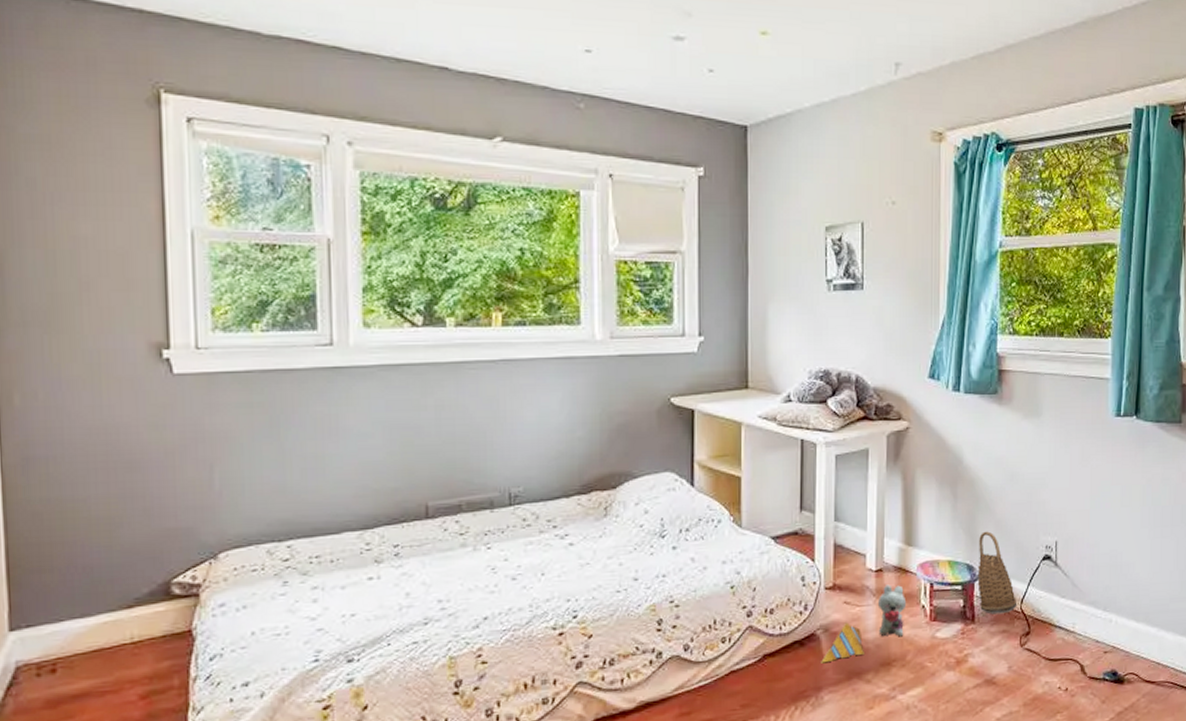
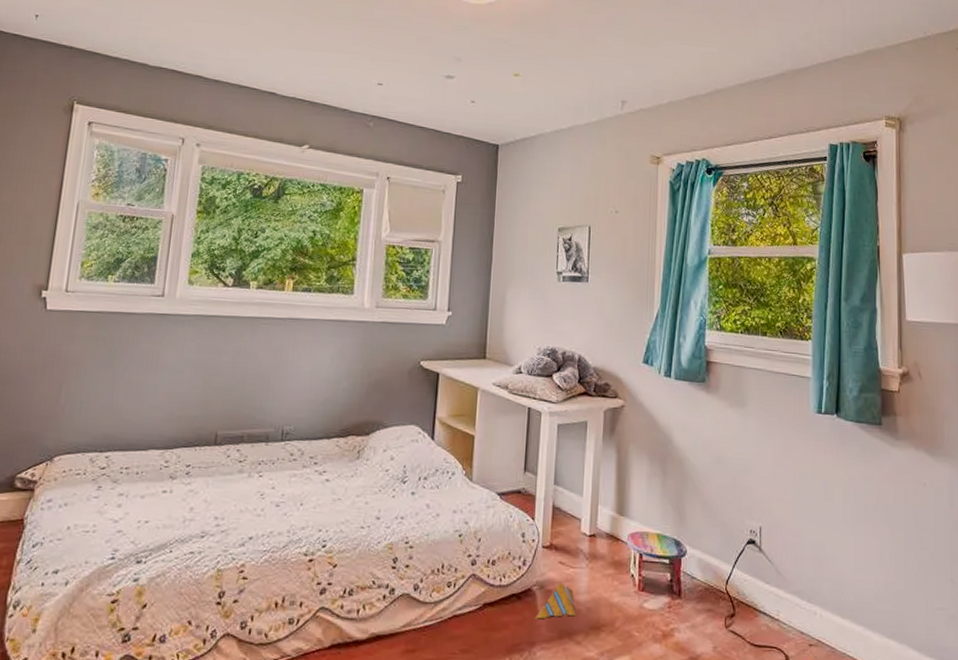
plush toy: present [877,584,907,637] -> none [590,550,617,603]
basket: present [977,531,1018,615] -> none [684,509,723,593]

